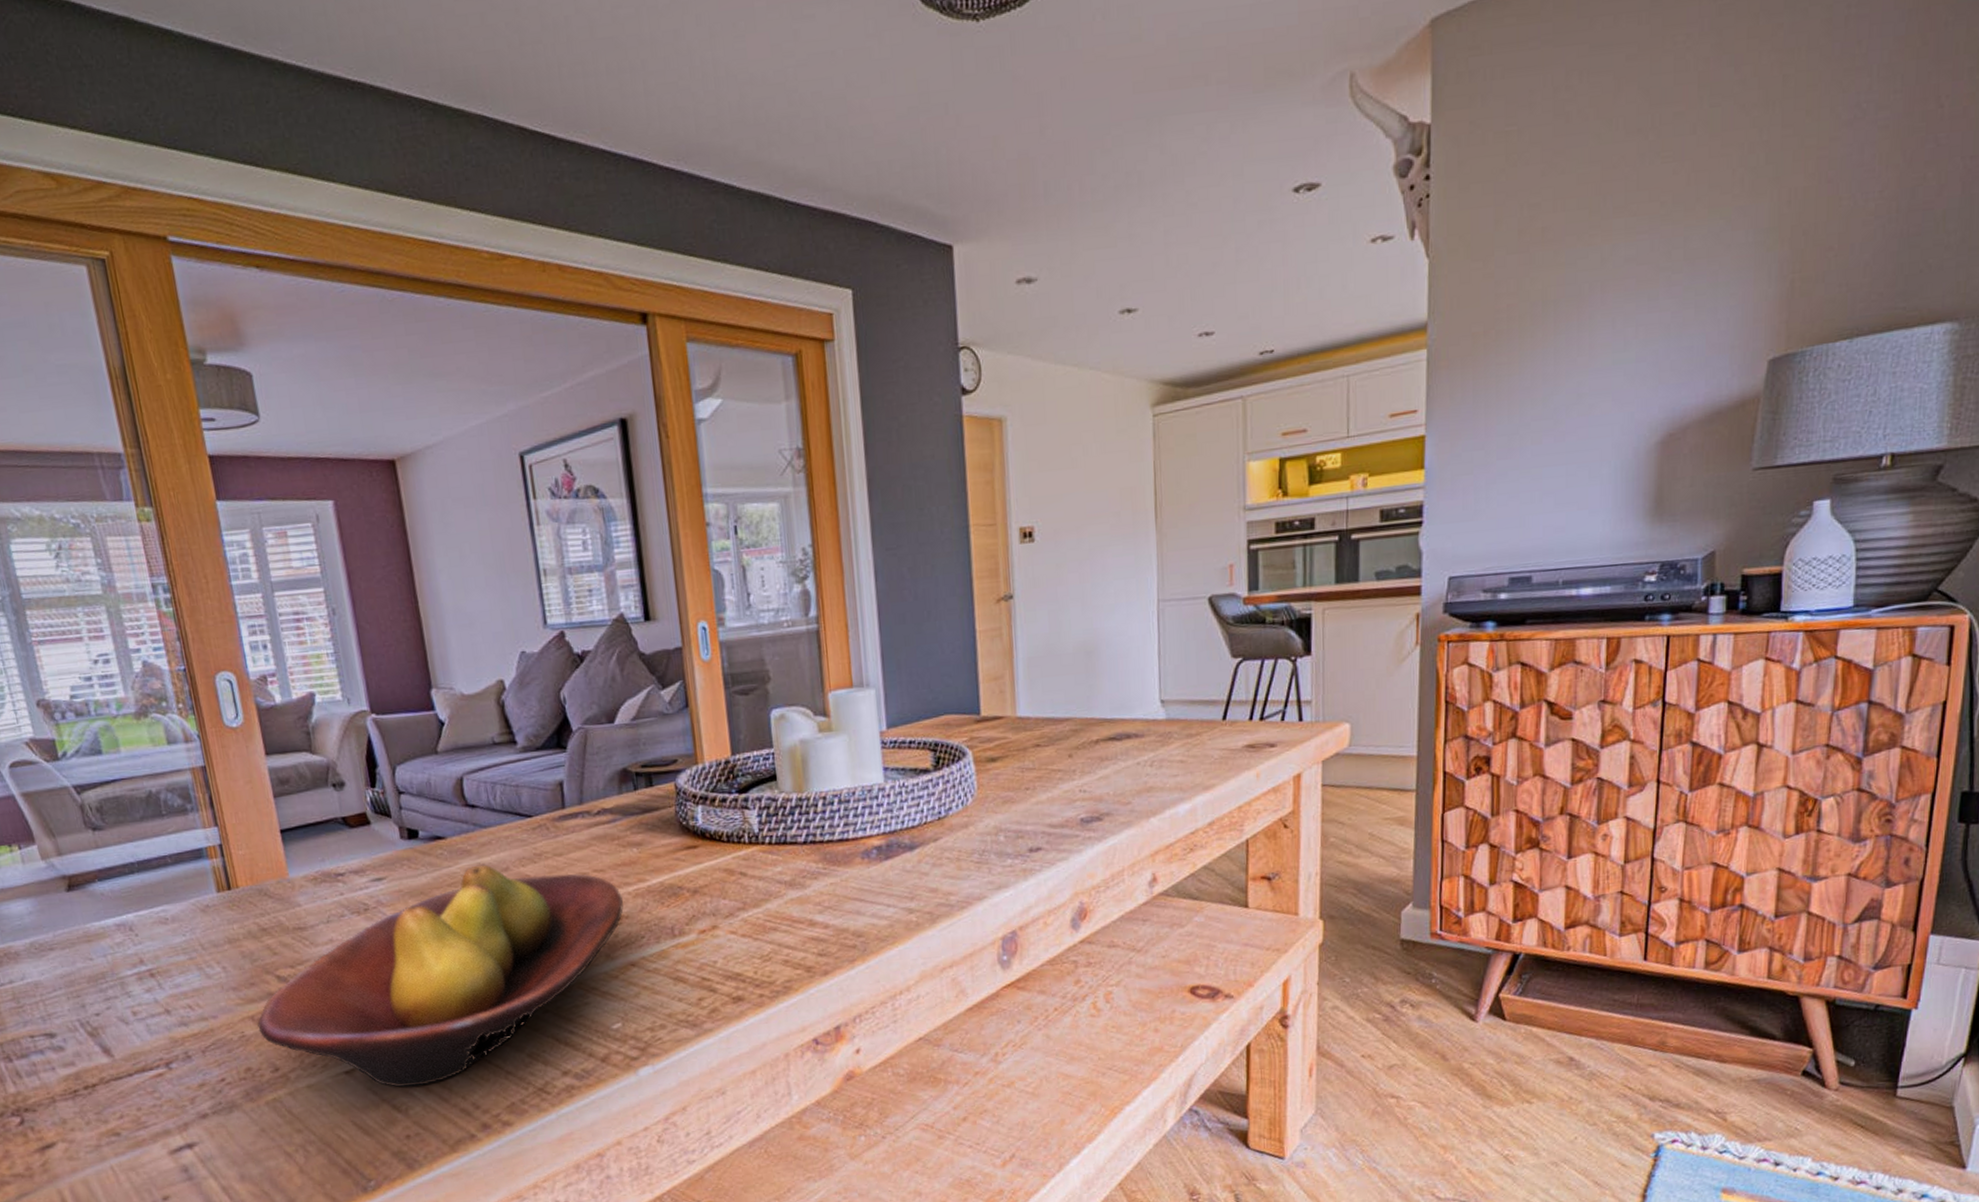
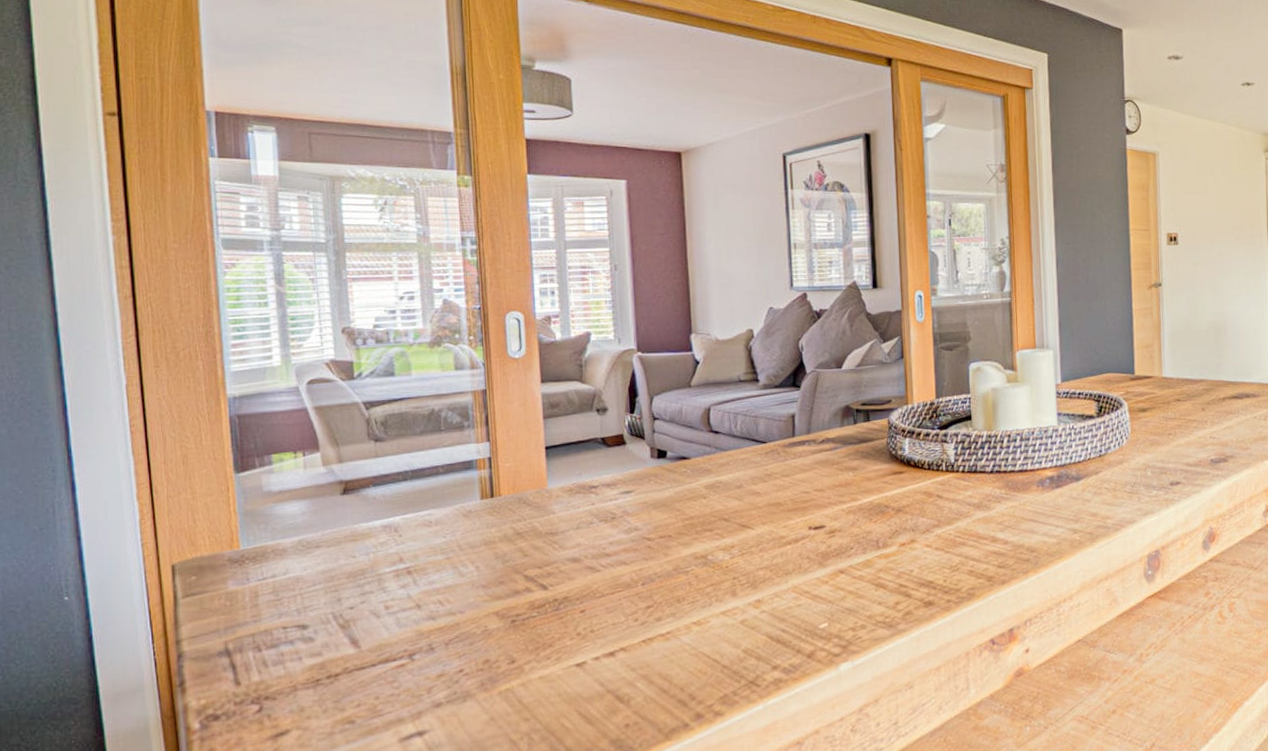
fruit bowl: present [257,864,624,1088] -> none [501,482,838,680]

